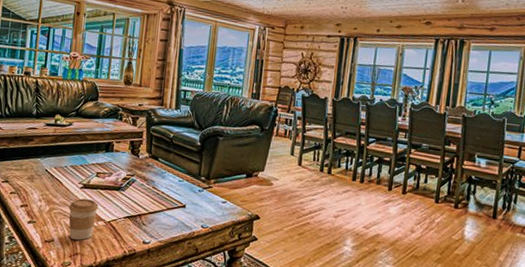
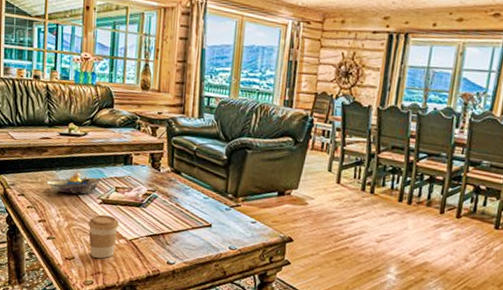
decorative bowl: none [29,159,83,181] -> present [45,171,100,195]

